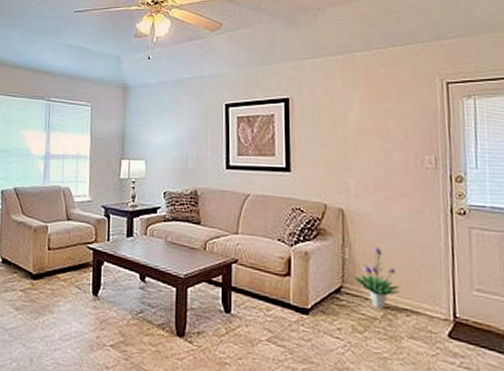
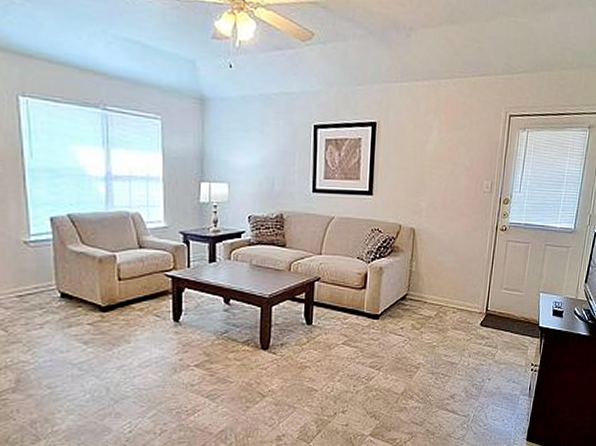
potted plant: present [354,246,401,308] -> none [418,259,452,308]

